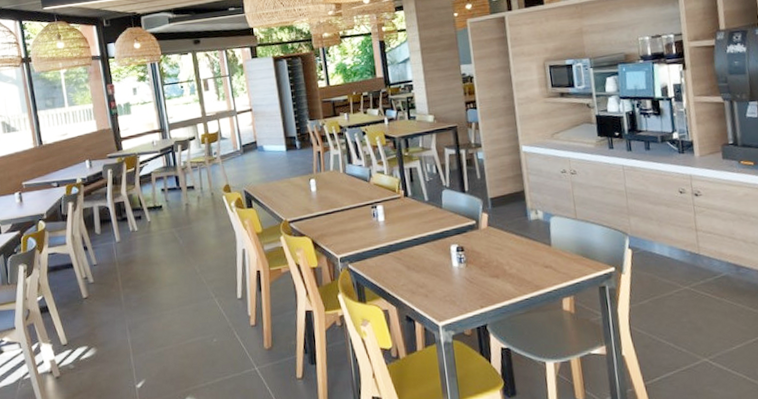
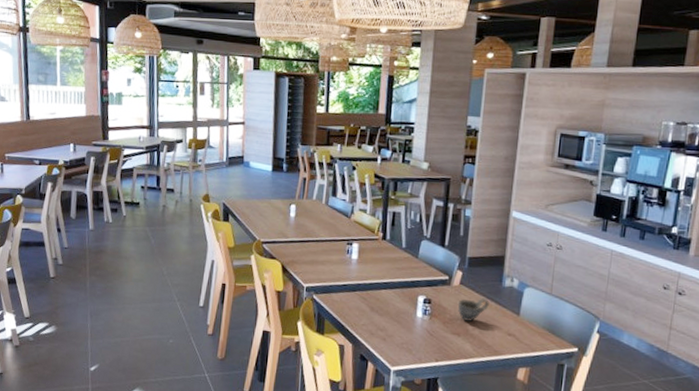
cup: none [489,234,520,263] -> present [457,297,489,323]

